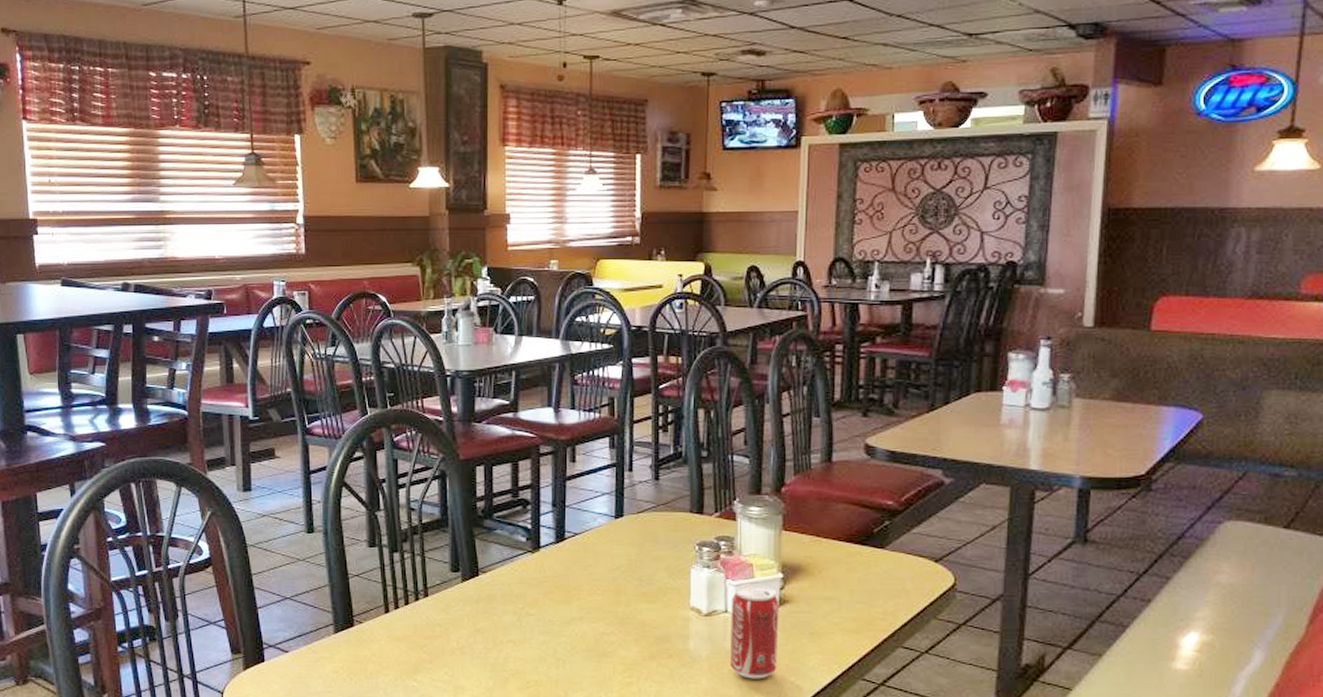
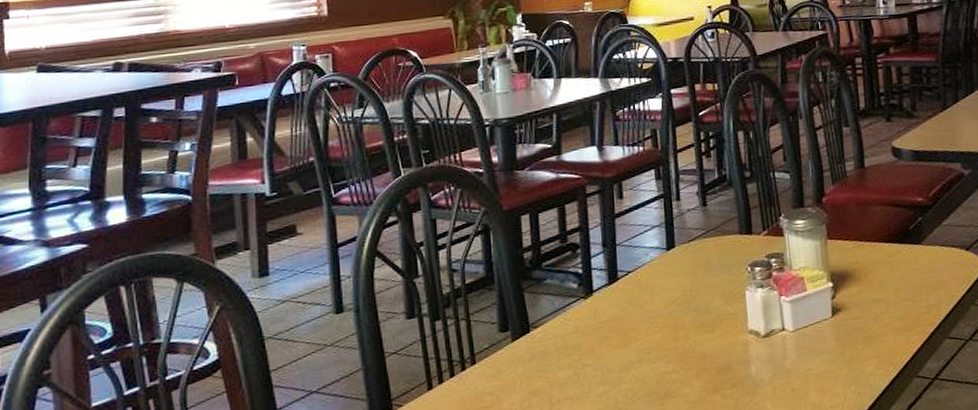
beverage can: present [730,584,779,679] -> none [786,296,838,396]

